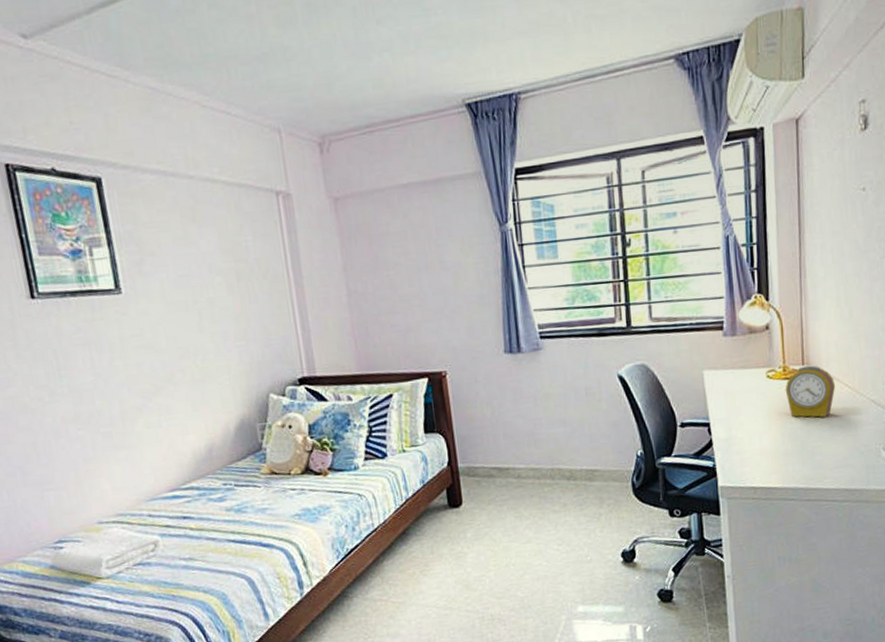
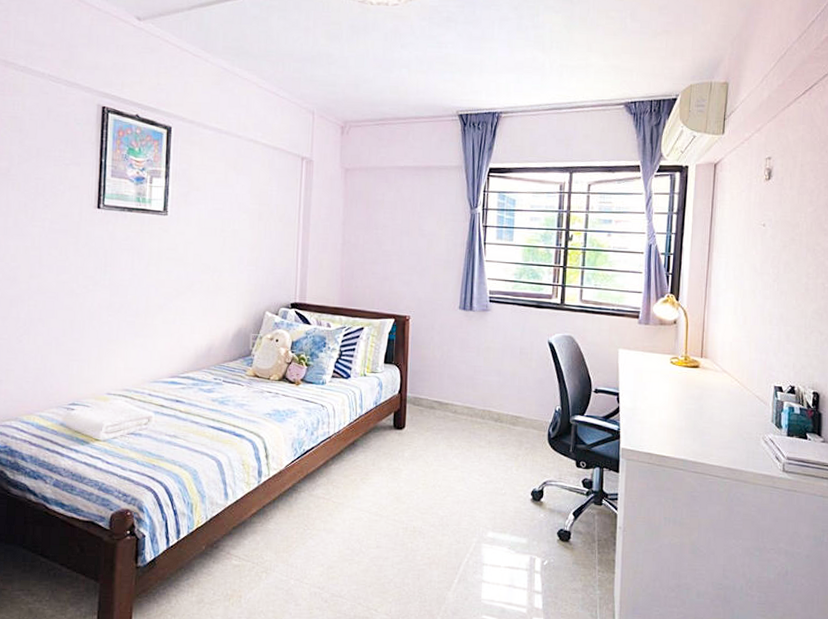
alarm clock: present [785,365,836,418] -> none [684,358,727,403]

